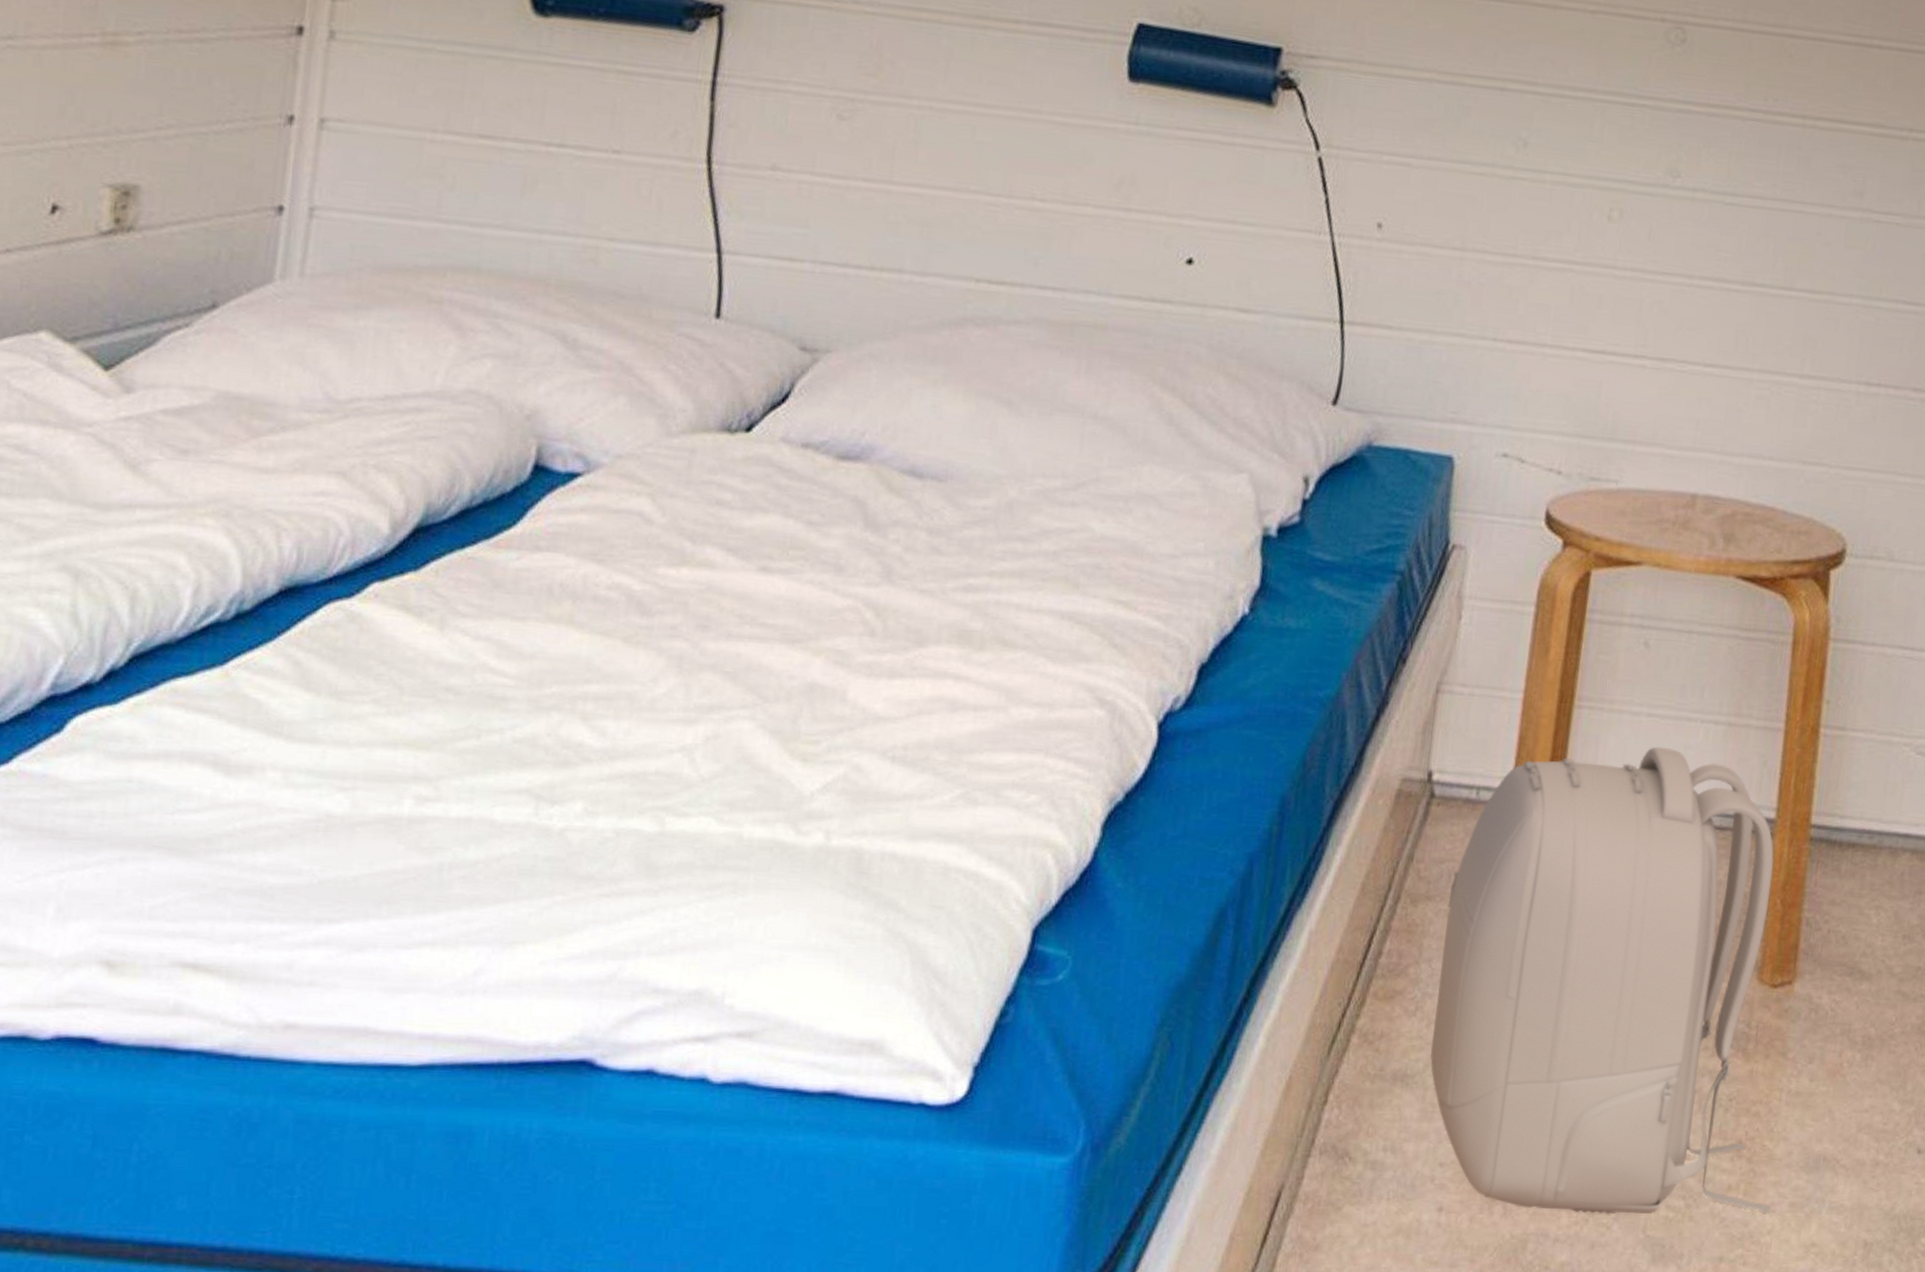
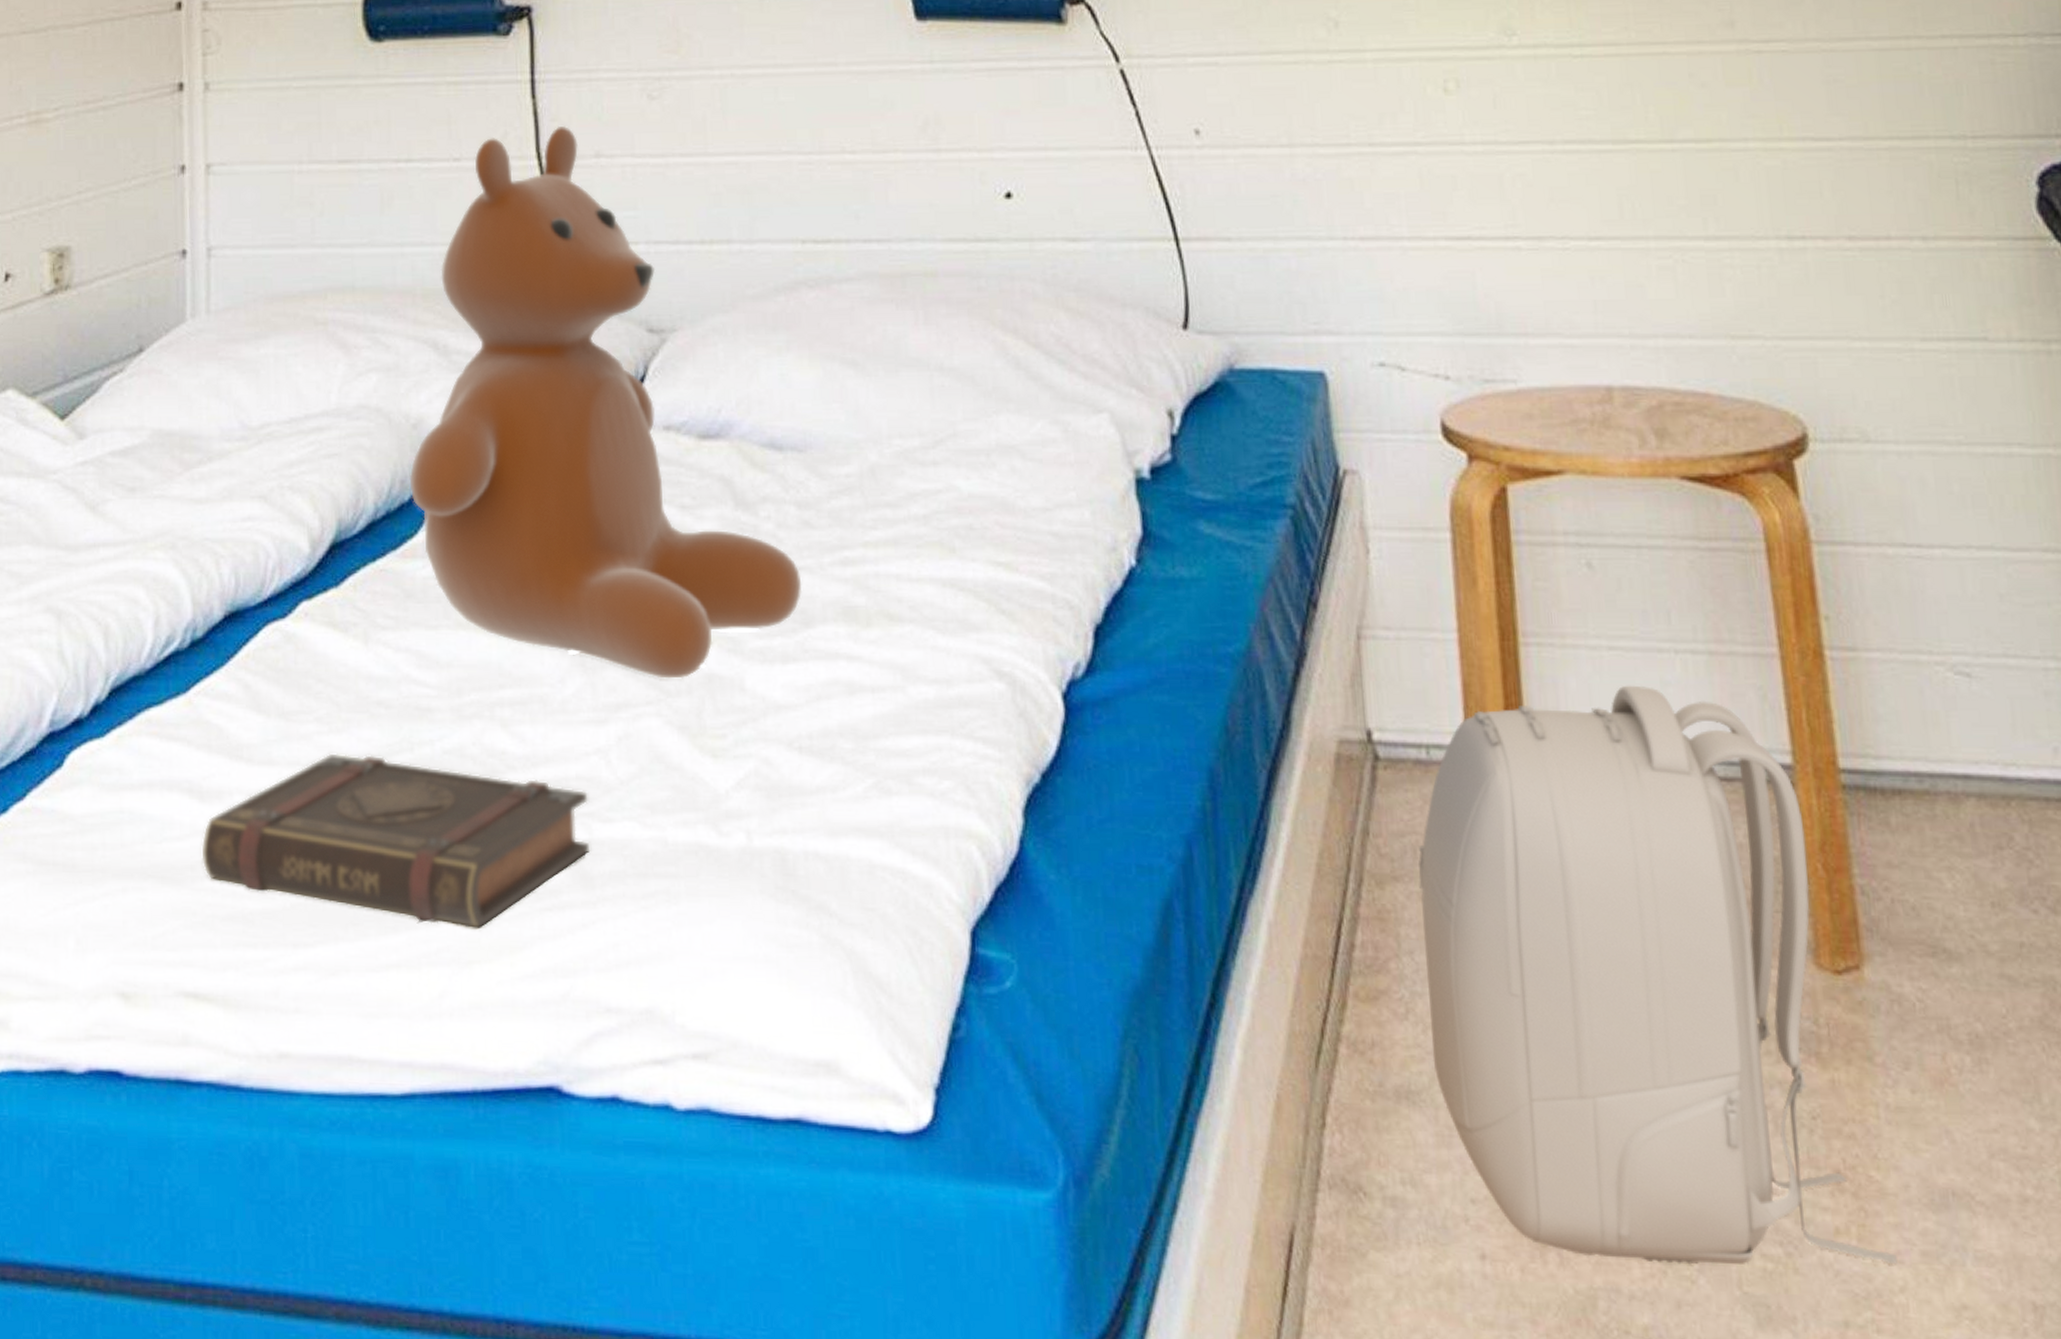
book: none [219,735,667,912] -> present [200,753,592,930]
teddy bear: none [513,133,922,686] -> present [409,125,803,679]

